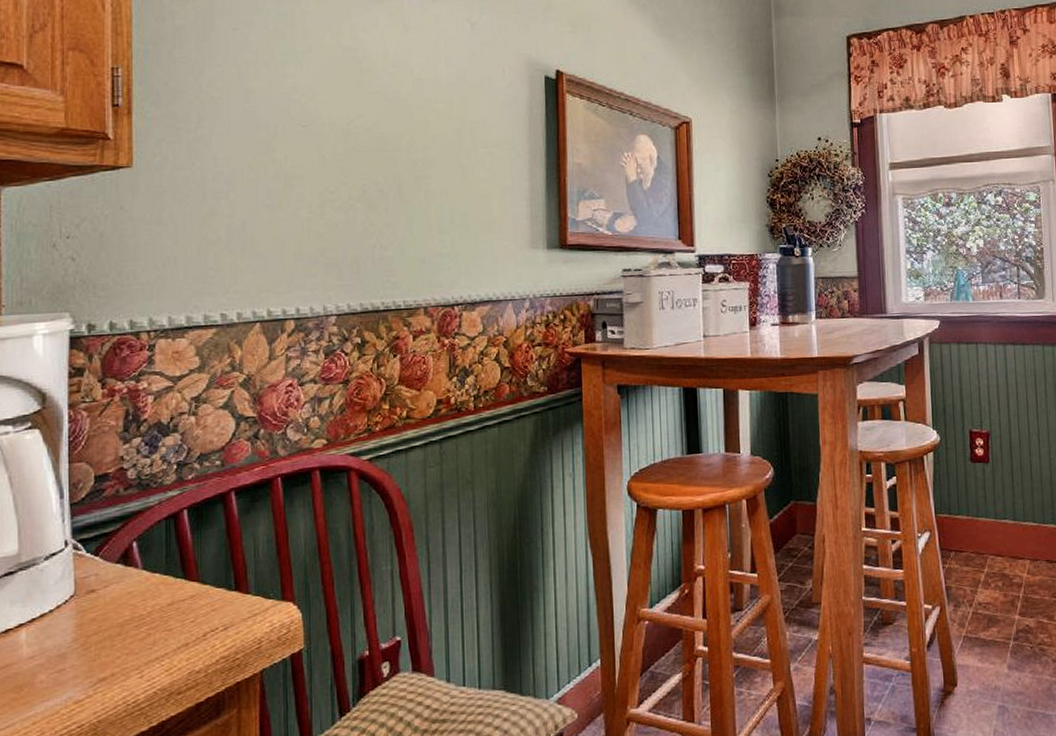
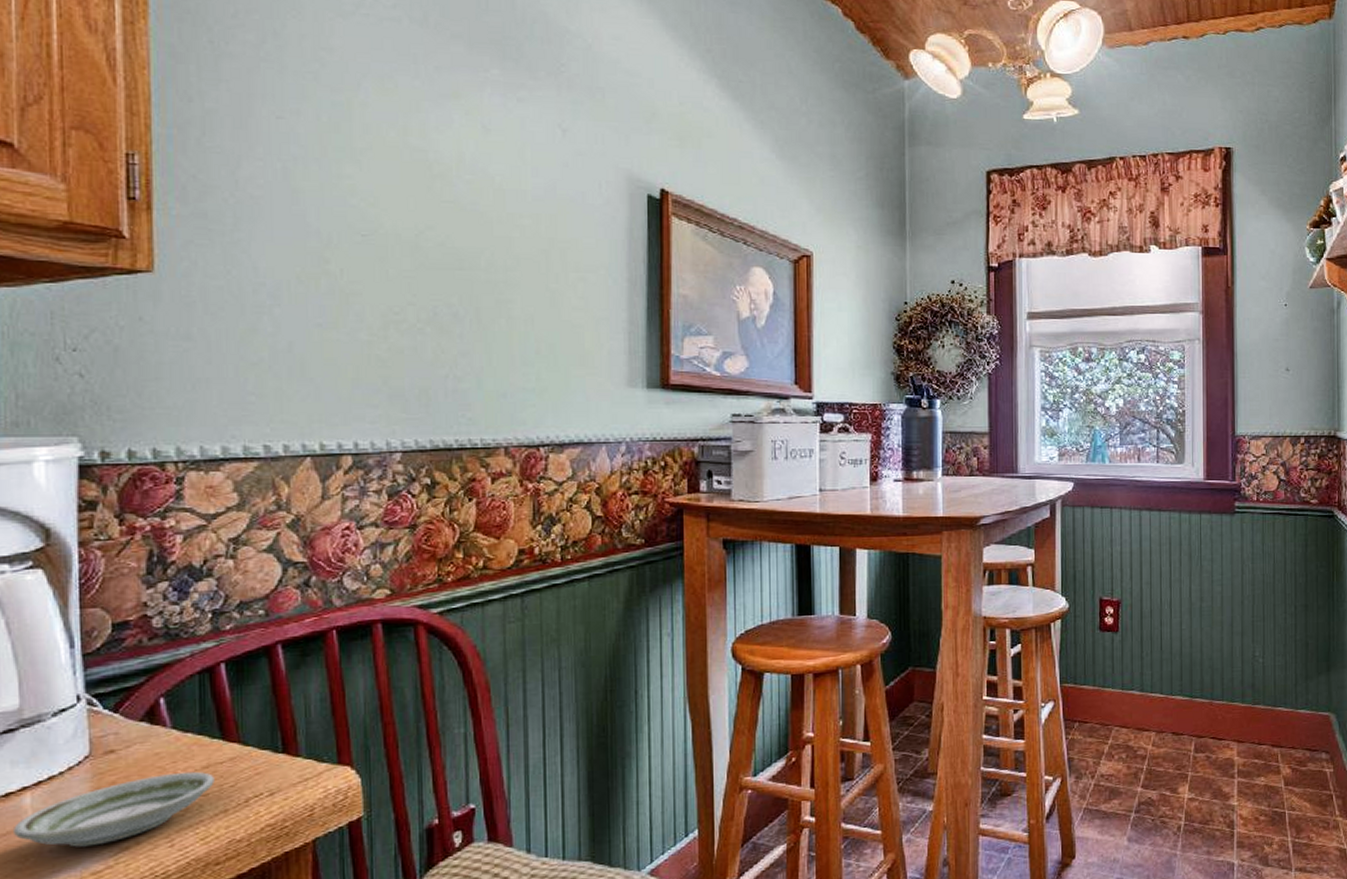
saucer: none [11,608,178,679] -> present [13,771,215,847]

